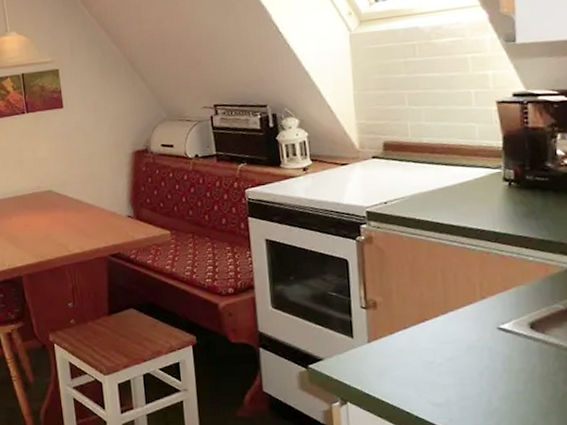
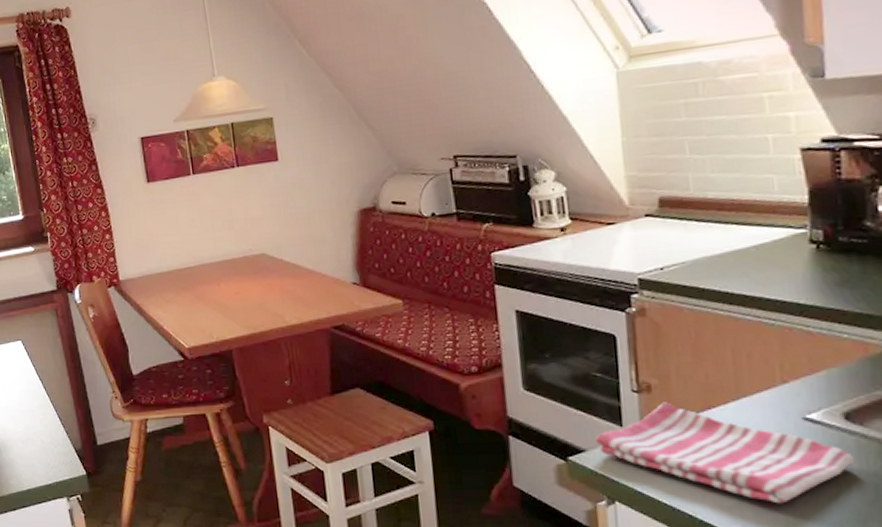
dish towel: none [330,316,537,401] -> present [595,402,854,504]

